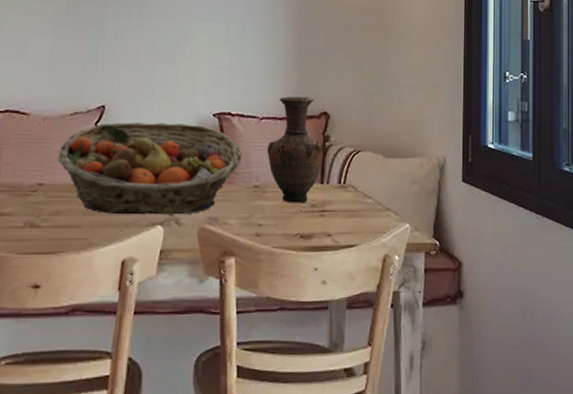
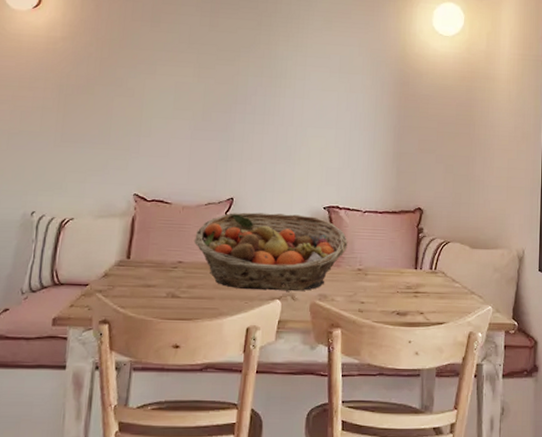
vase: present [267,96,324,203] -> none [369,193,418,285]

